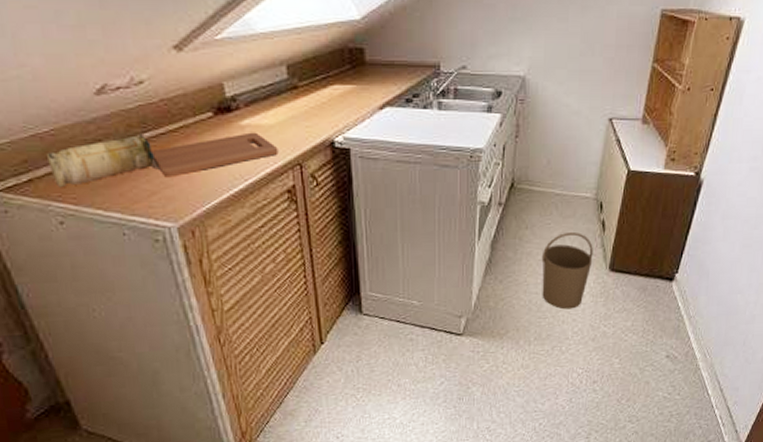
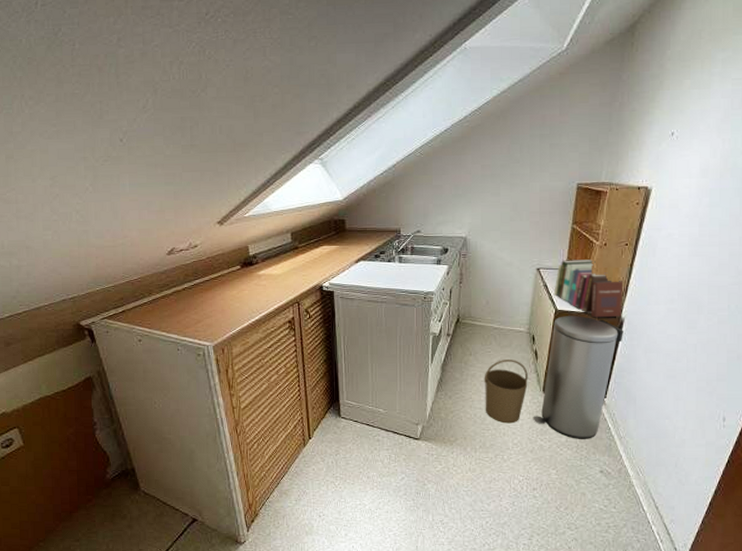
paper towel roll: present [47,133,157,188] -> none [135,280,202,317]
cutting board: present [152,132,279,178] -> none [200,279,283,311]
pedal bin: none [596,177,701,322] -> present [533,316,623,439]
books: none [627,108,706,180] -> present [554,259,624,318]

